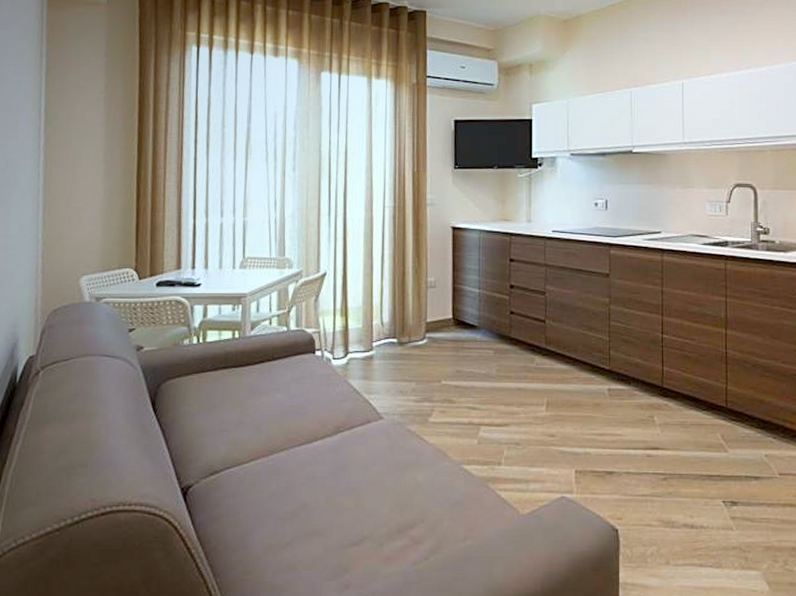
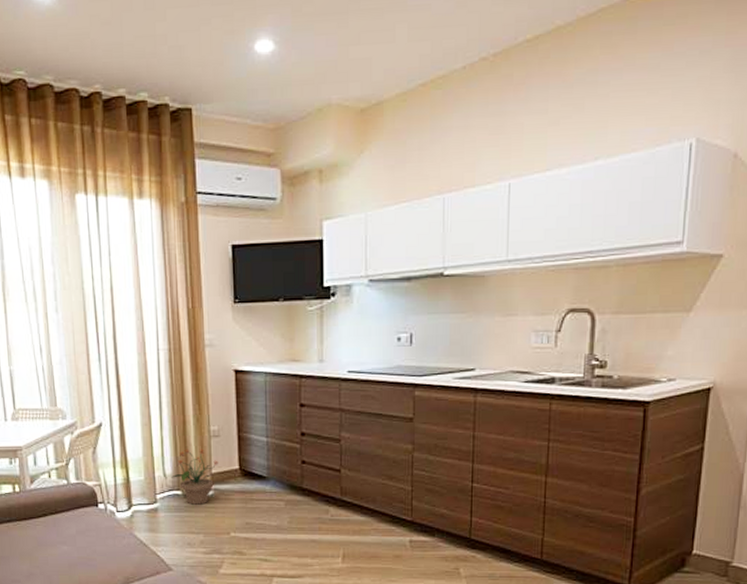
potted plant: none [388,298,433,353] -> present [171,449,218,505]

